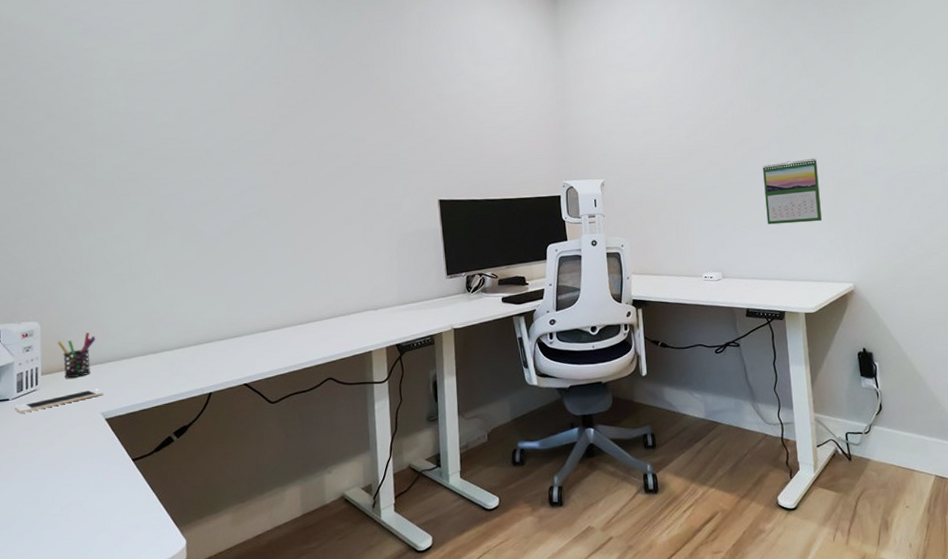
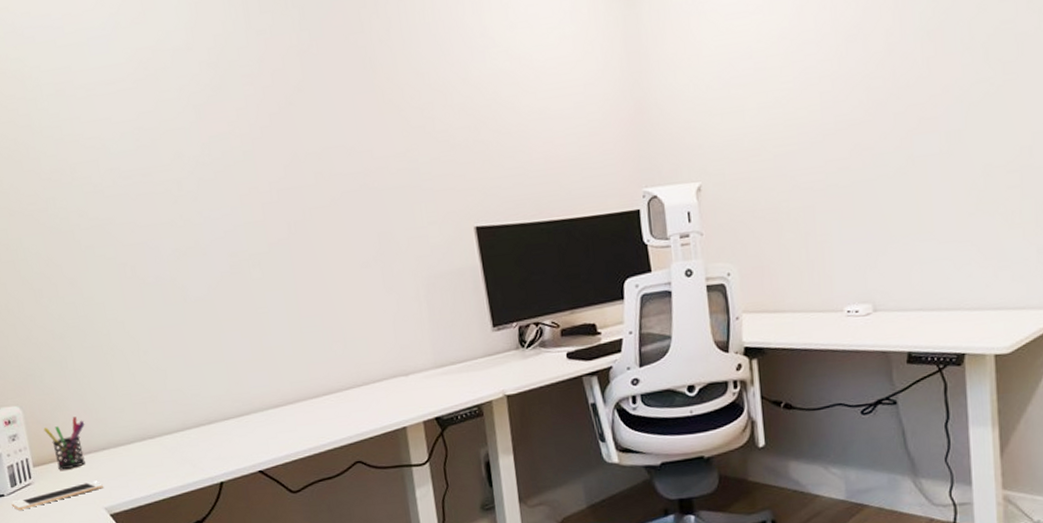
calendar: present [763,158,822,225] -> none [938,125,1027,232]

